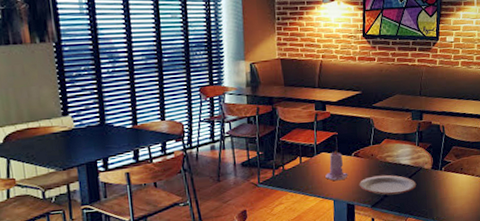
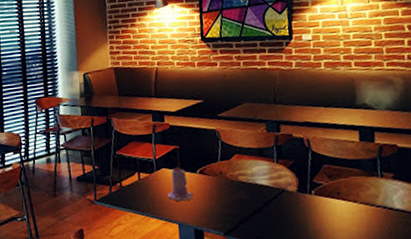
plate: present [359,175,417,196] -> none [207,196,280,222]

